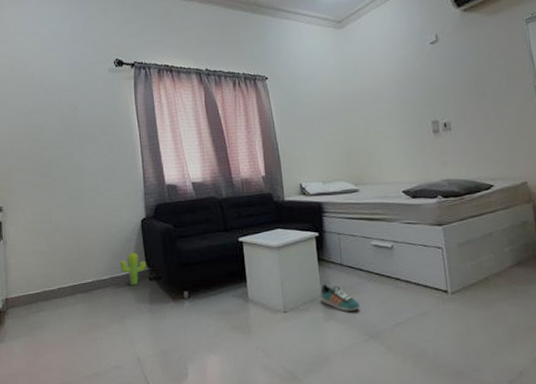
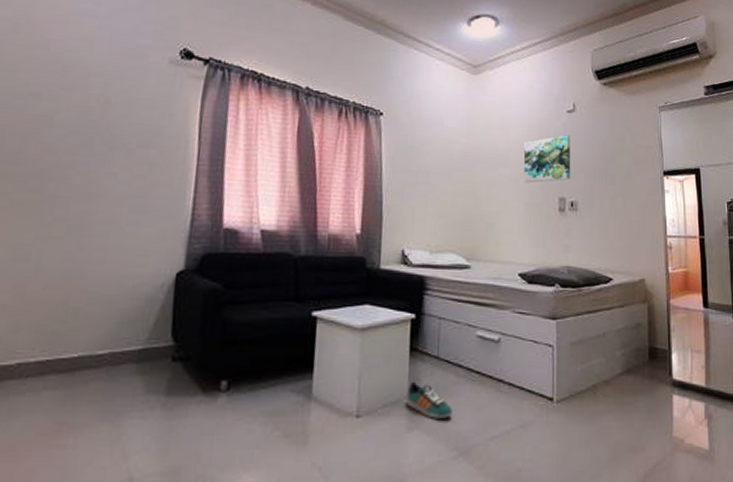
decorative plant: present [120,252,146,285] -> none [130,317,173,366]
wall art: none [392,64,441,114] -> present [523,135,571,183]

